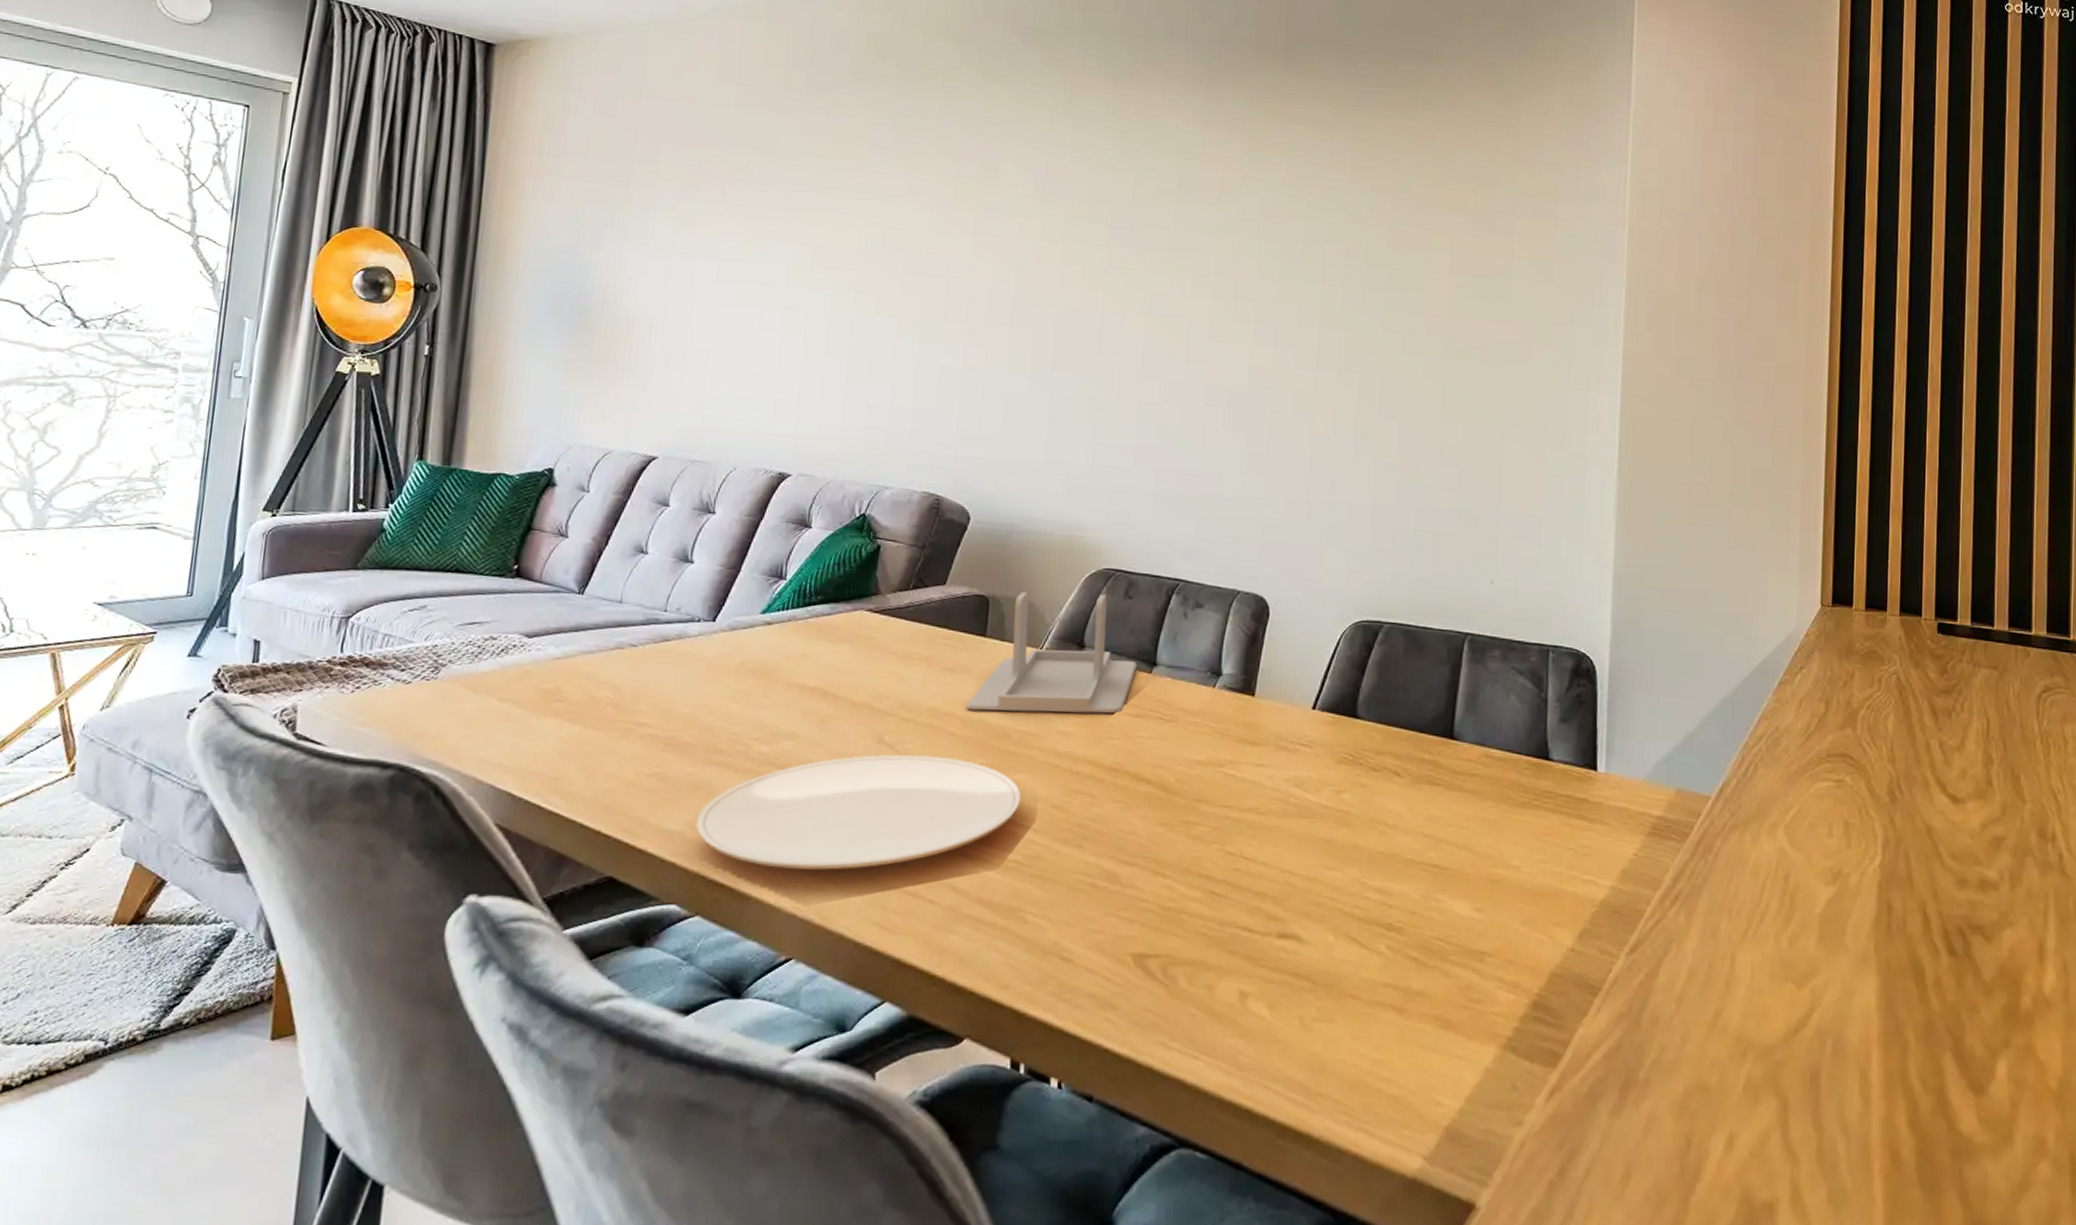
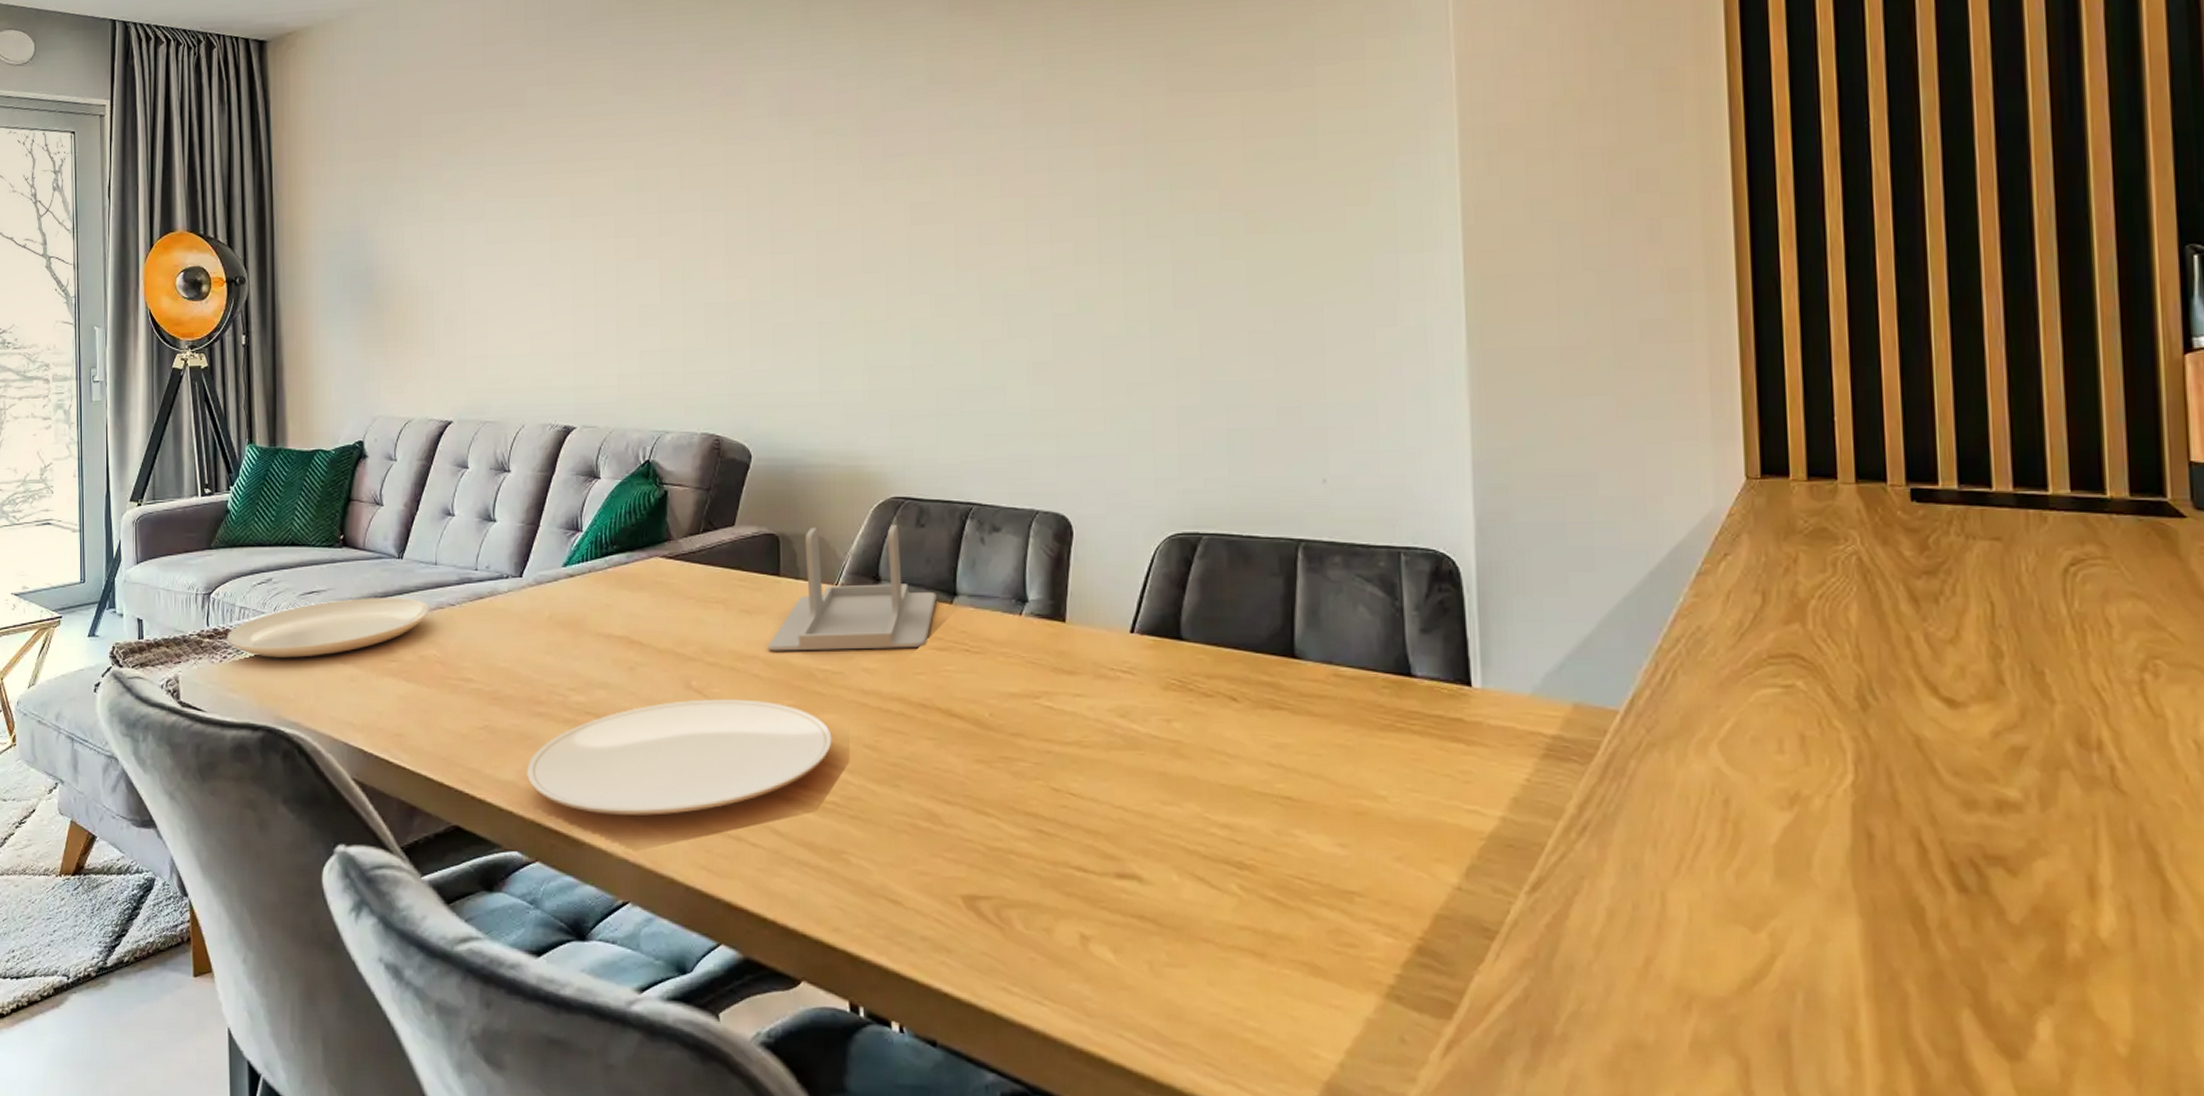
plate: none [363,632,608,692] -> present [227,598,429,658]

